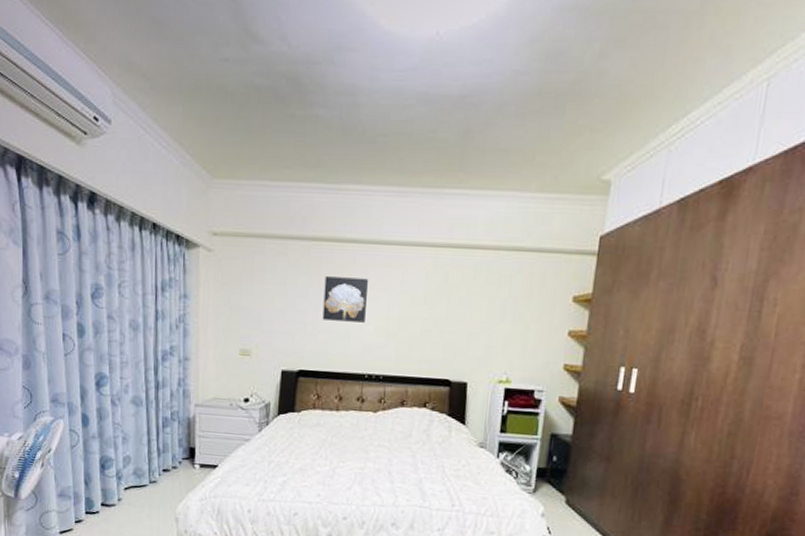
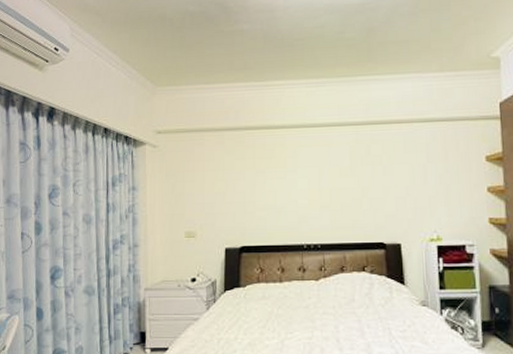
wall art: present [322,276,368,323] -> none [259,158,299,198]

